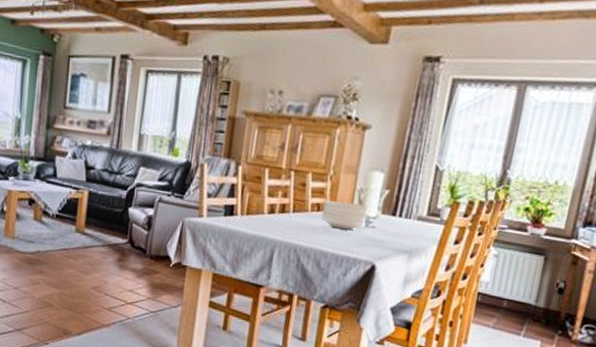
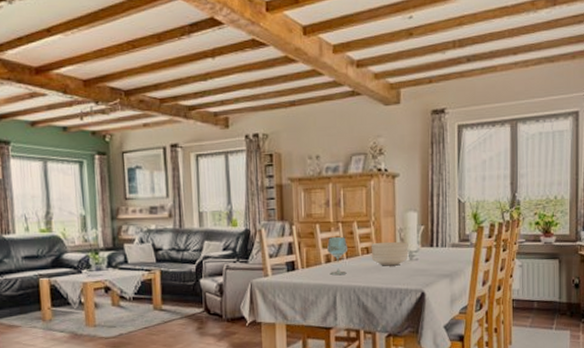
wine glass: none [271,185,297,231] -> present [327,236,348,276]

